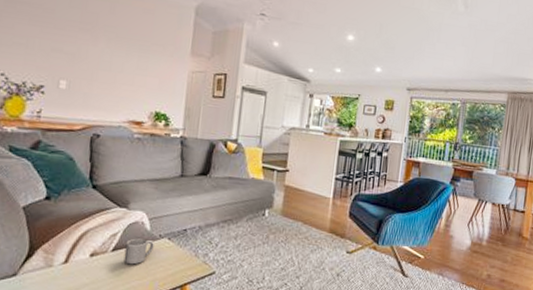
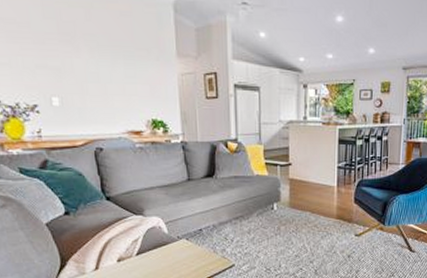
mug: present [123,238,154,265] -> none [147,241,174,266]

